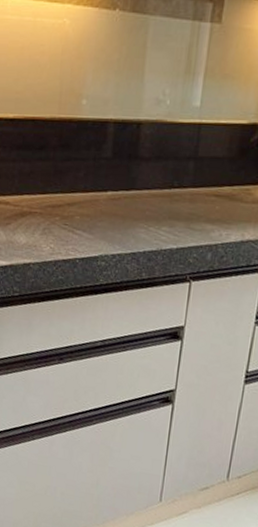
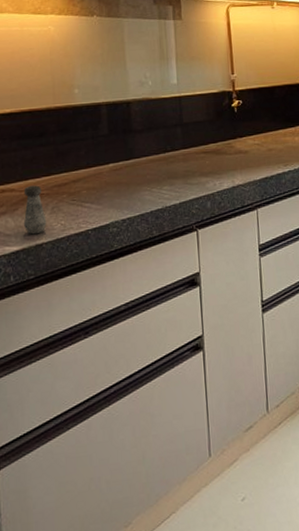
salt shaker: none [14,201,37,253] -> present [23,185,47,235]

